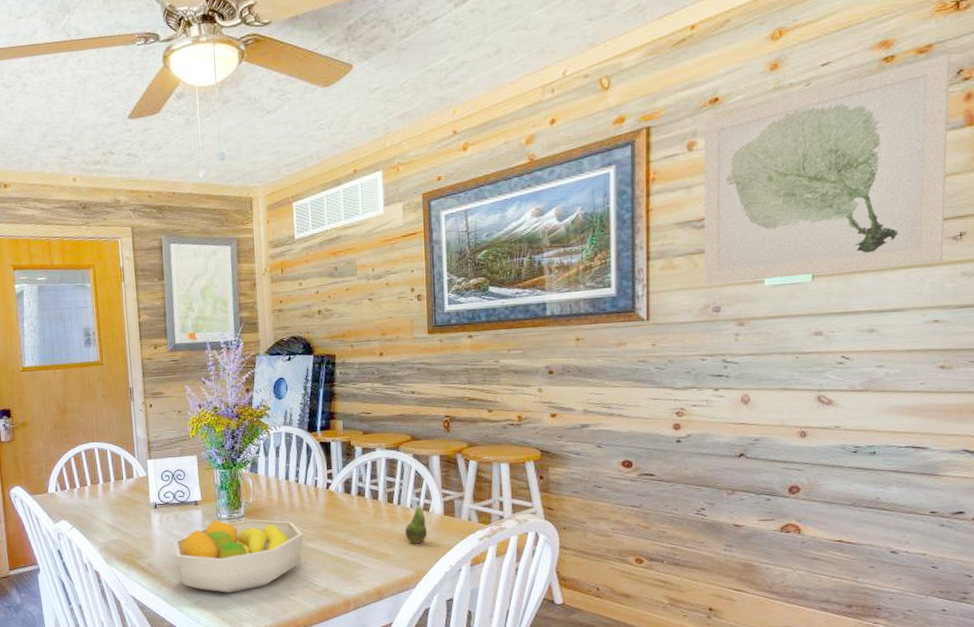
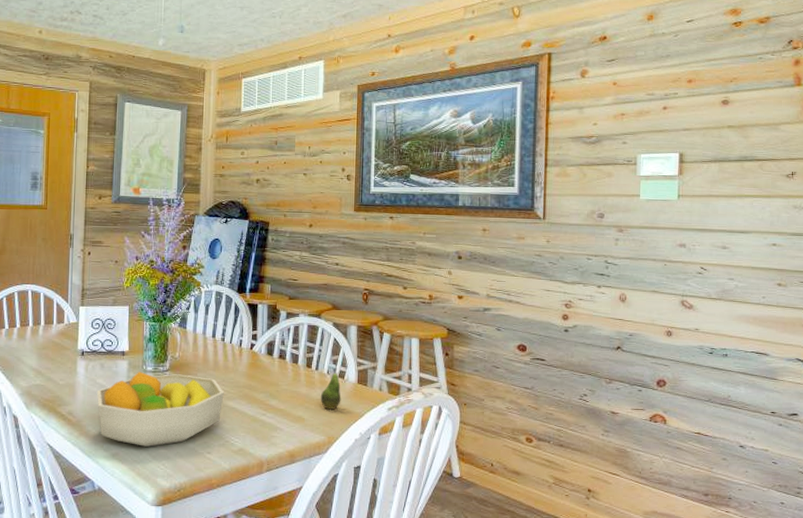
wall art: present [704,54,950,285] -> none [591,26,783,196]

